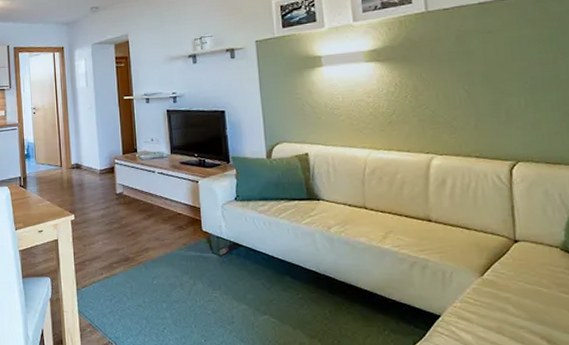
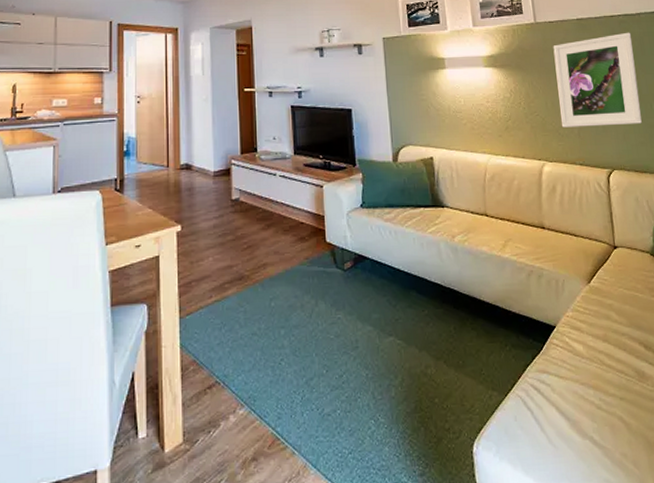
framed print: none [447,12,558,120] -> present [553,32,642,128]

